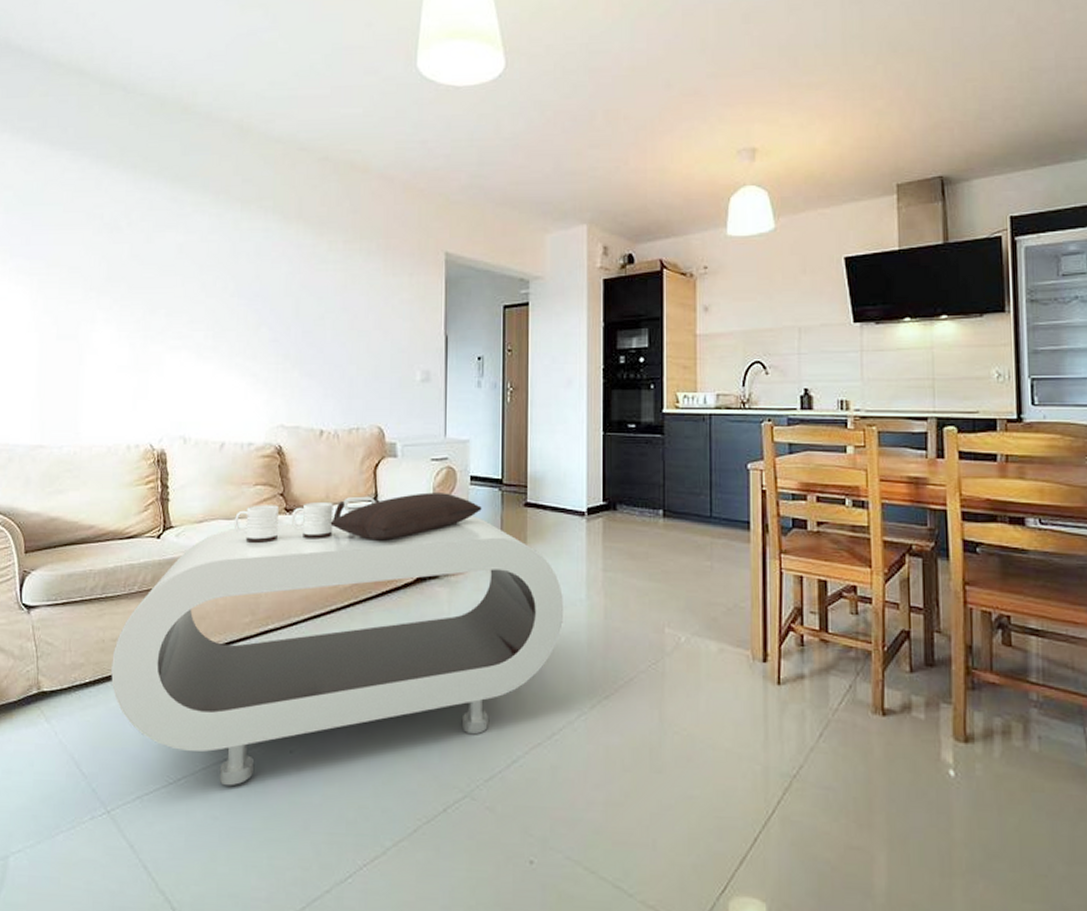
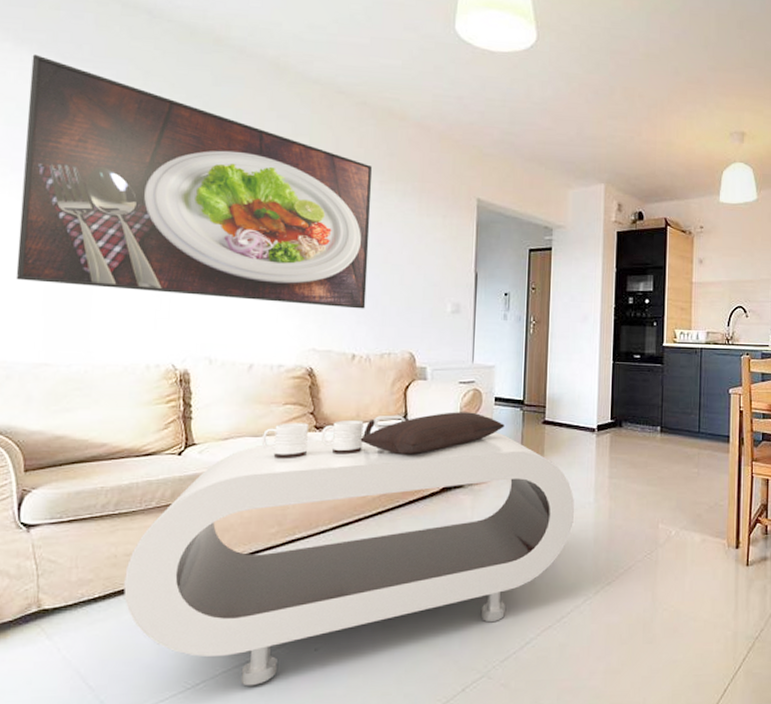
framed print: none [15,142,336,381] -> present [15,54,372,309]

